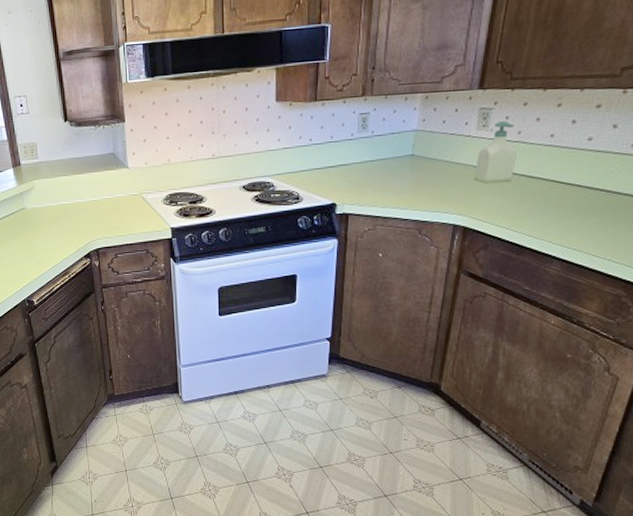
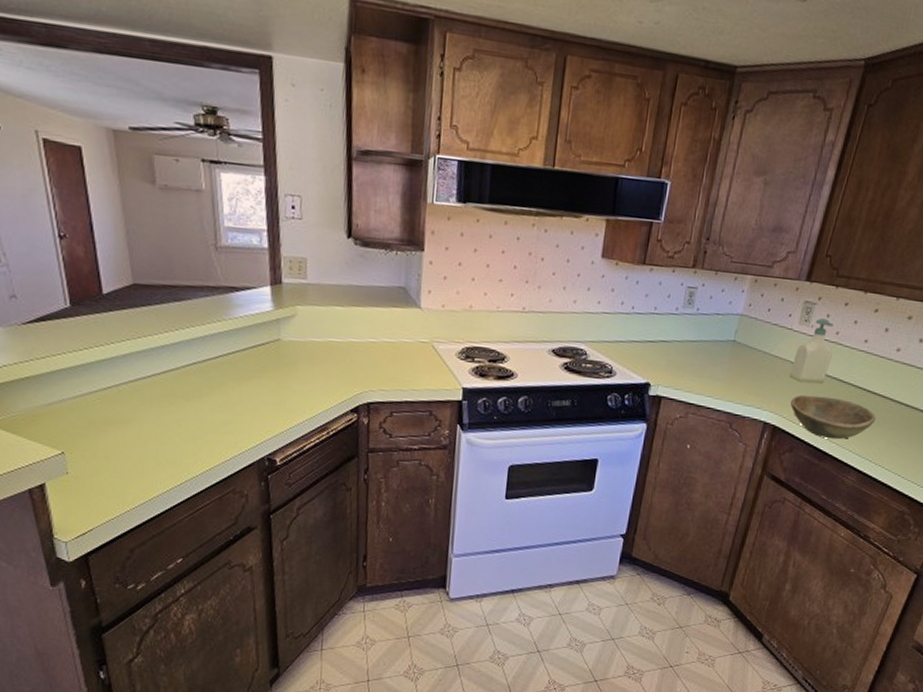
bowl: none [479,193,575,233] -> present [790,394,877,440]

